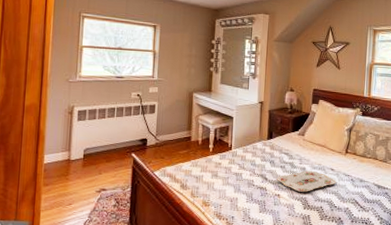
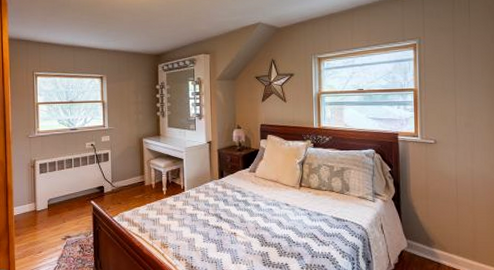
serving tray: present [277,170,336,192] -> none [231,207,292,229]

